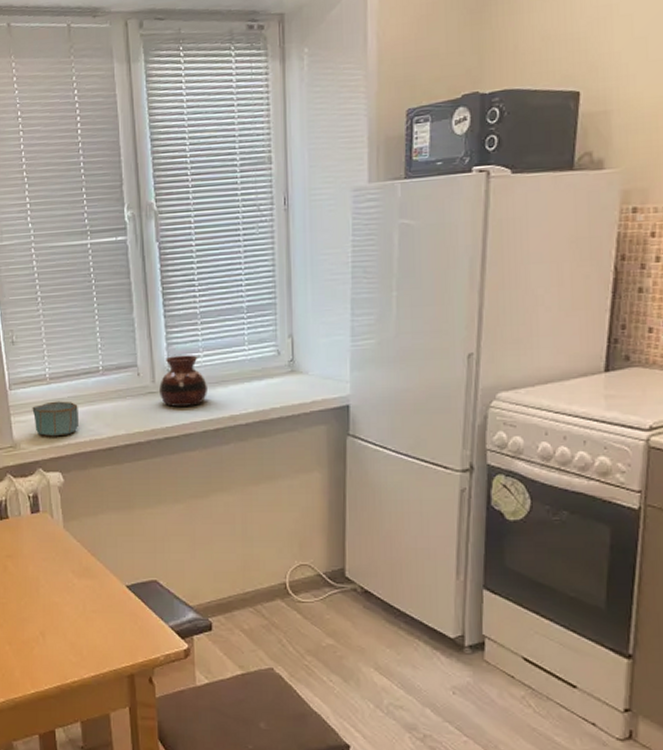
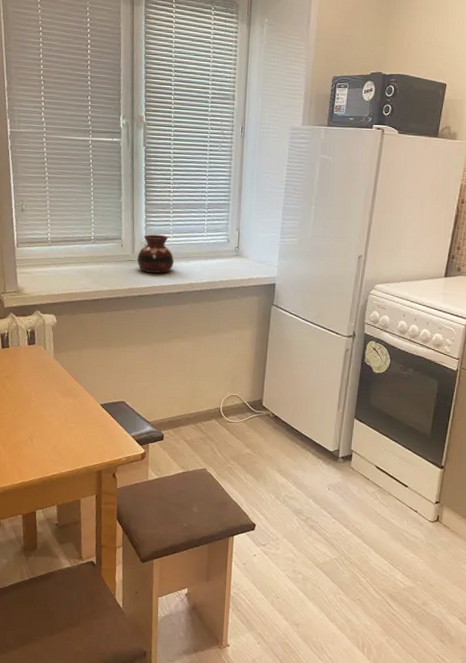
bowl: present [32,401,78,437] -> none [35,259,72,287]

